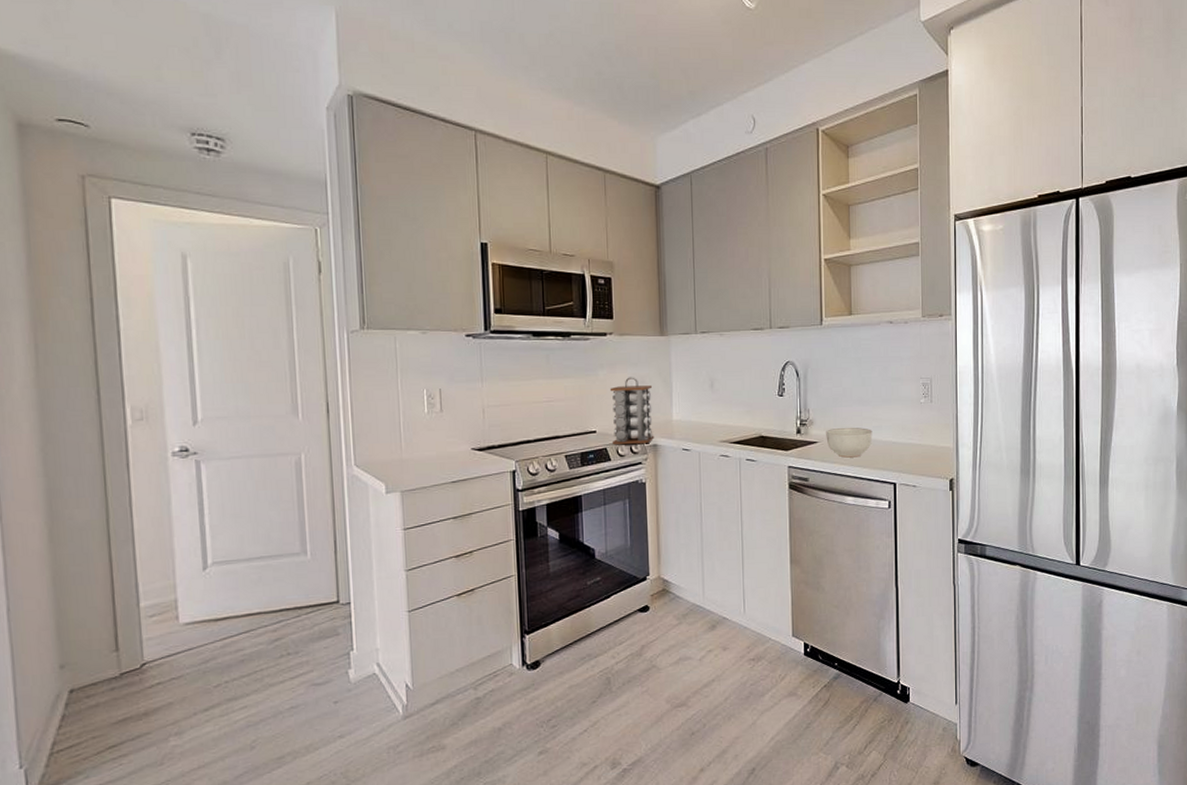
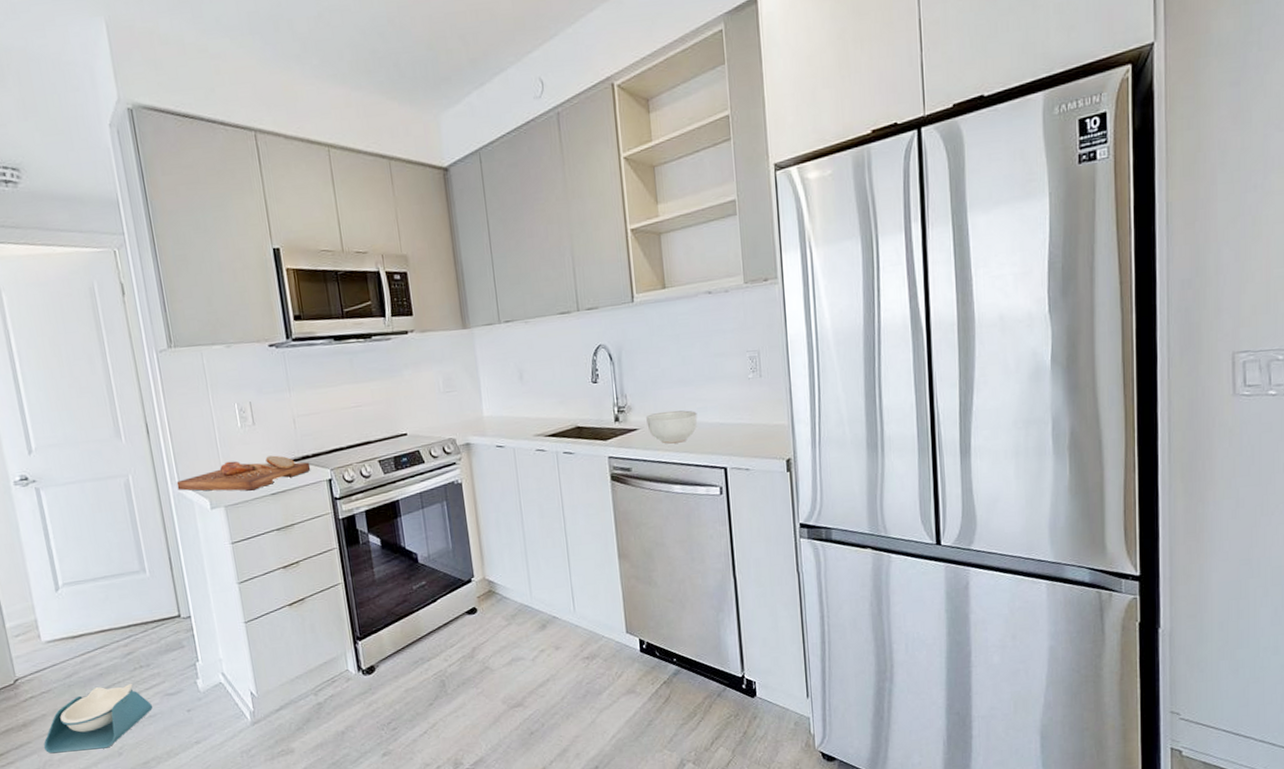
pet bowl: none [166,672,296,746] -> present [44,684,153,754]
cutting board: none [352,443,496,477] -> present [176,455,311,491]
spice rack: present [609,377,655,445] -> none [416,374,467,447]

